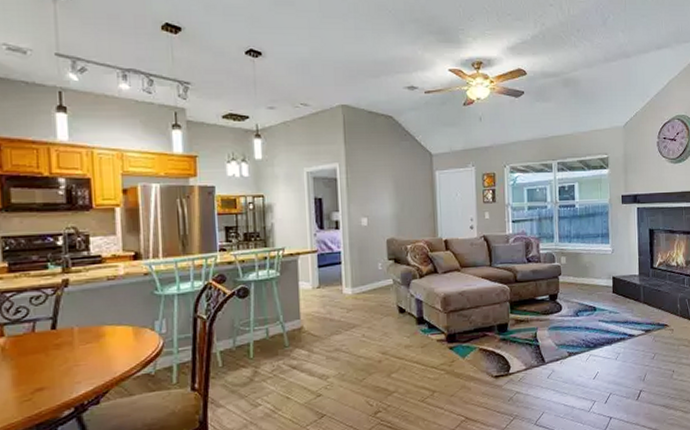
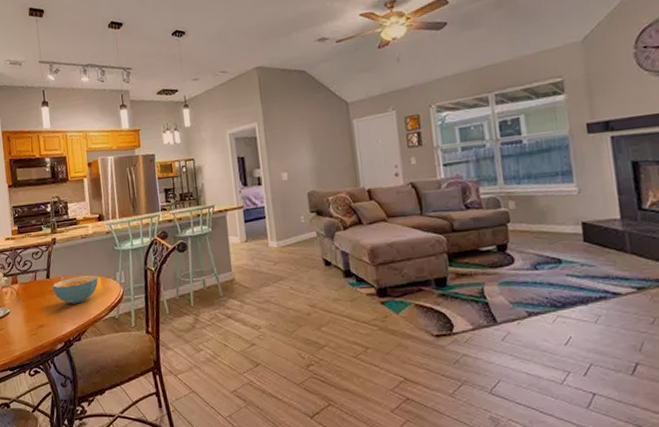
cereal bowl: none [60,324,129,361] -> present [52,275,98,304]

